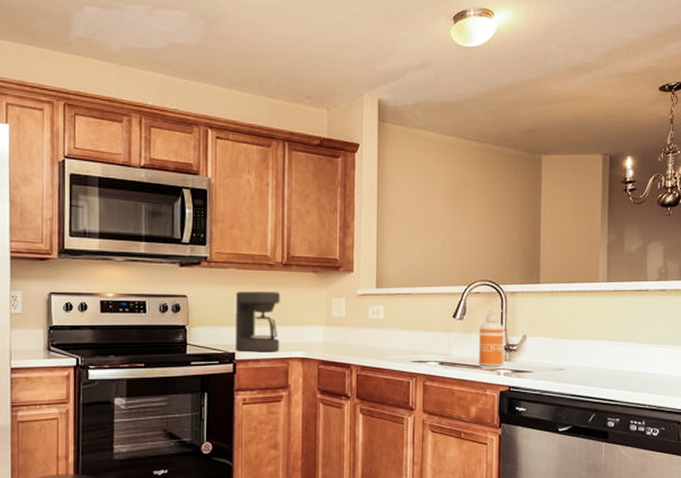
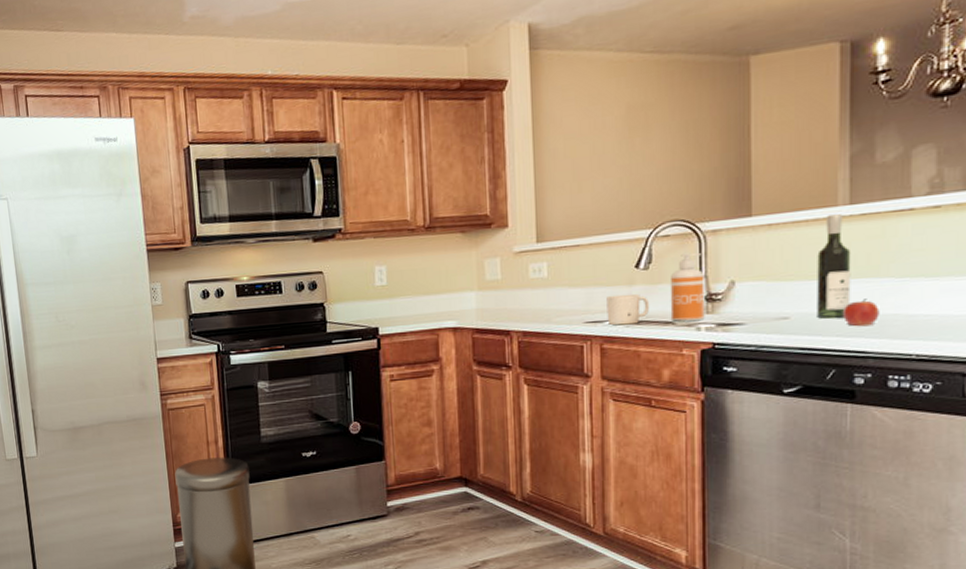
coffee maker: present [235,291,280,353] -> none [375,258,428,326]
mug: none [429,339,463,366] -> present [606,293,650,326]
bottle: none [583,289,607,373] -> present [817,214,851,320]
fruit: none [601,358,625,380] -> present [843,298,880,327]

